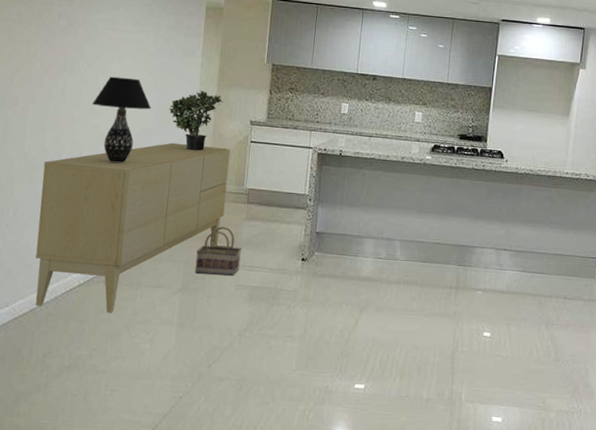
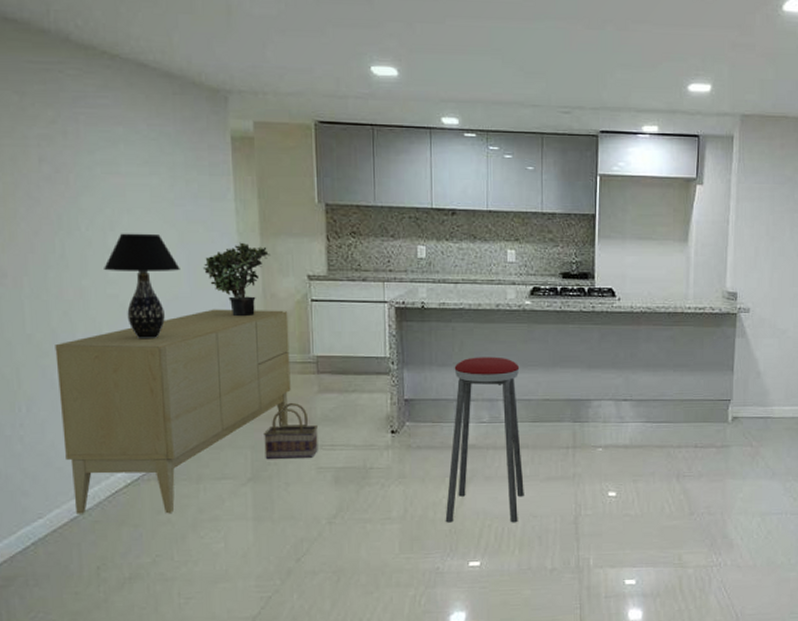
music stool: none [338,200,416,352] -> present [445,357,524,523]

